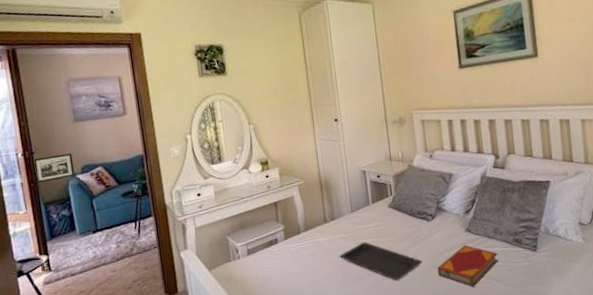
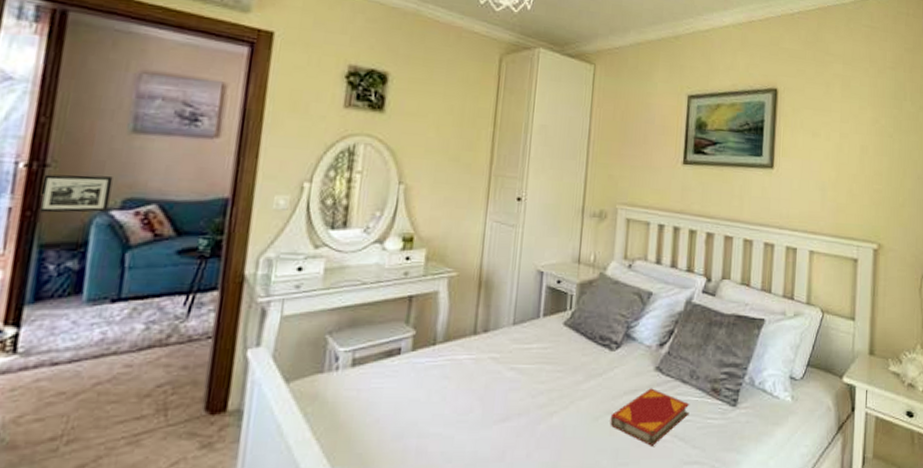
serving tray: present [339,242,423,281] -> none [483,368,594,427]

